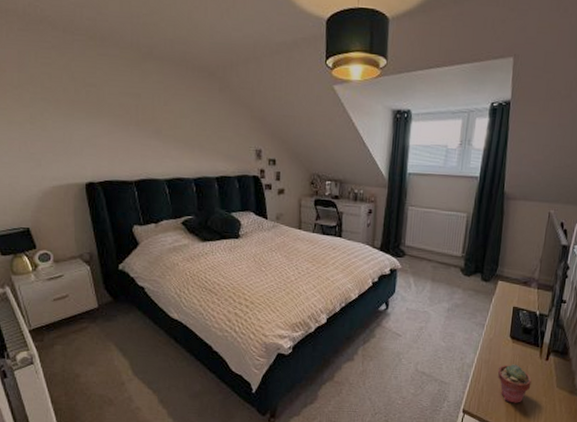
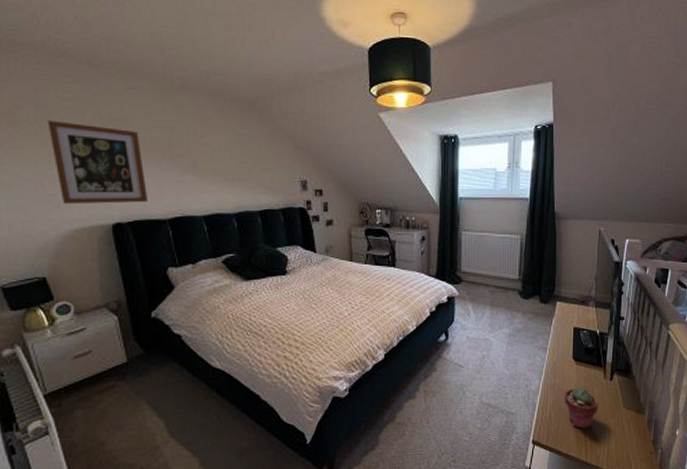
wall art: none [29,84,117,165] -> present [47,120,148,205]

